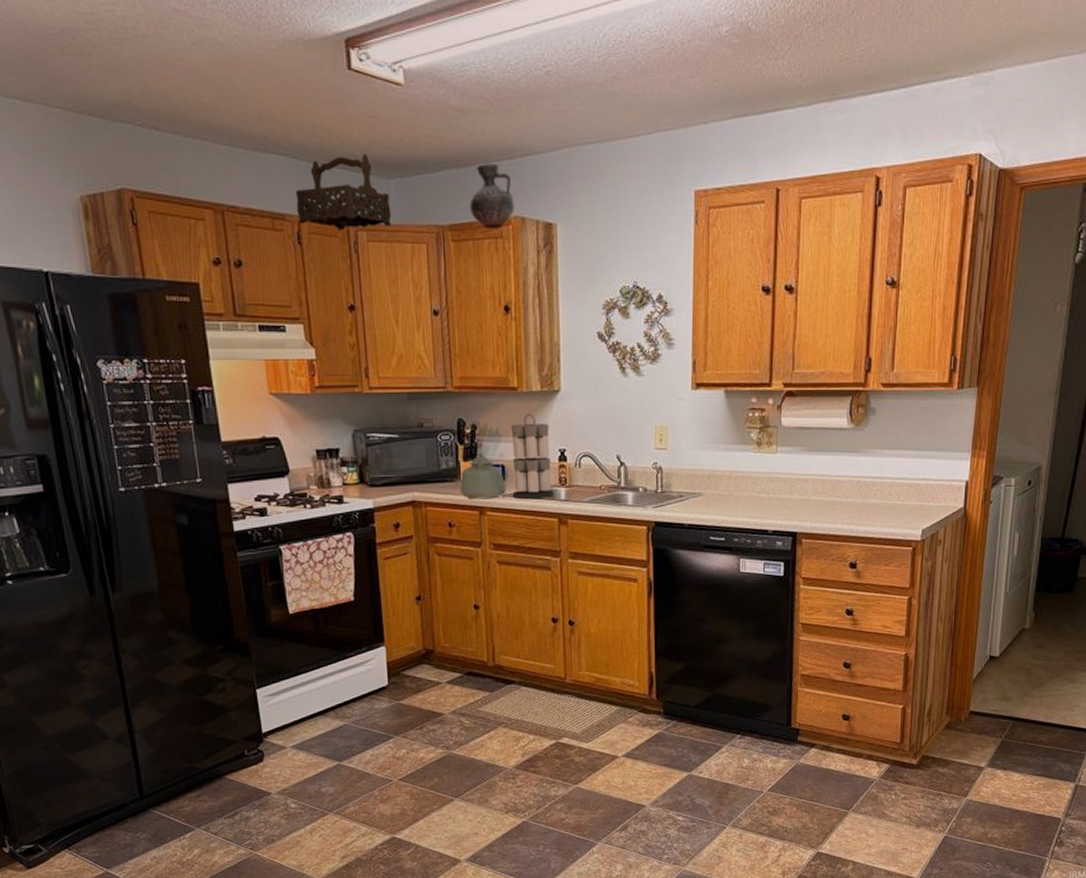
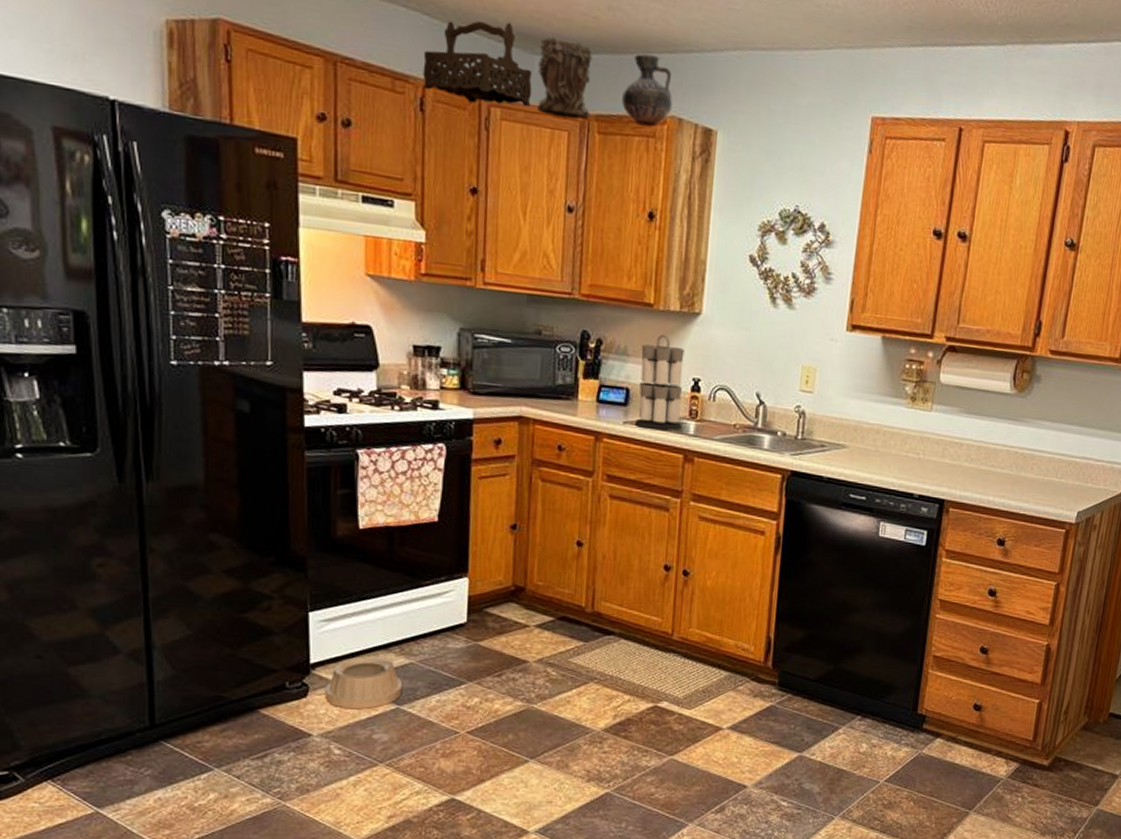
pet bowl: none [277,722,341,769] -> present [325,656,403,710]
decorative planter: none [394,161,444,232] -> present [538,37,592,120]
kettle: present [460,442,506,500] -> none [575,359,629,424]

